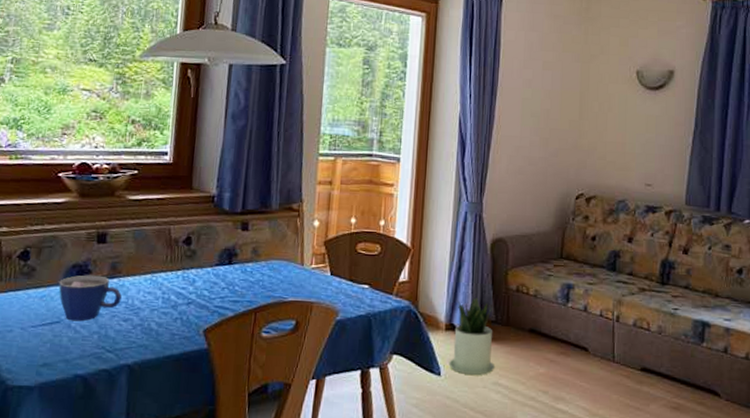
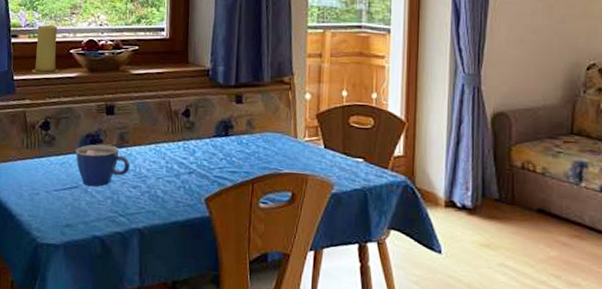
candle: none [10,145,45,200] -> present [31,25,60,75]
planter: present [449,297,496,375] -> none [450,174,501,255]

